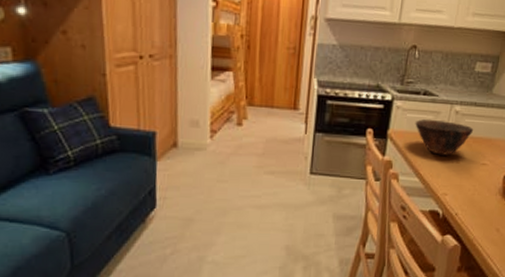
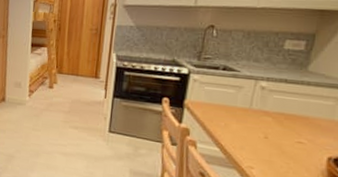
bowl: present [415,119,474,155] -> none [214,92,285,129]

